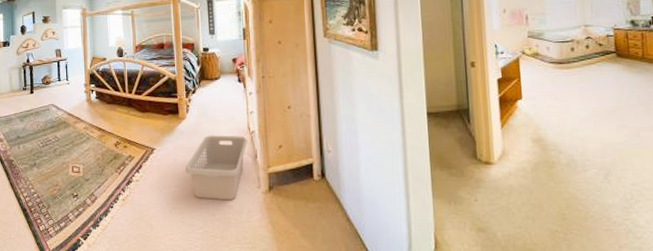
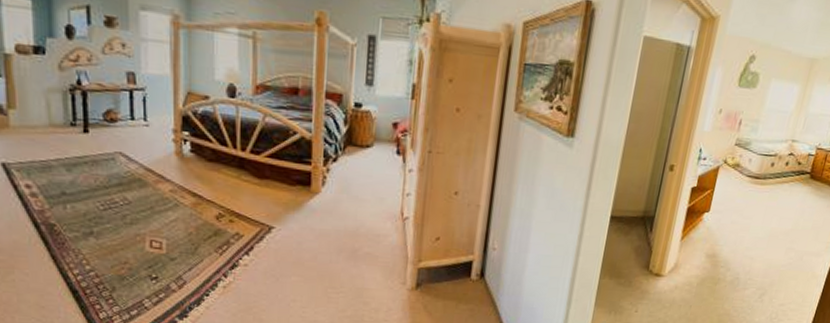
laundry basket: present [185,135,247,201] -> none [313,217,398,296]

